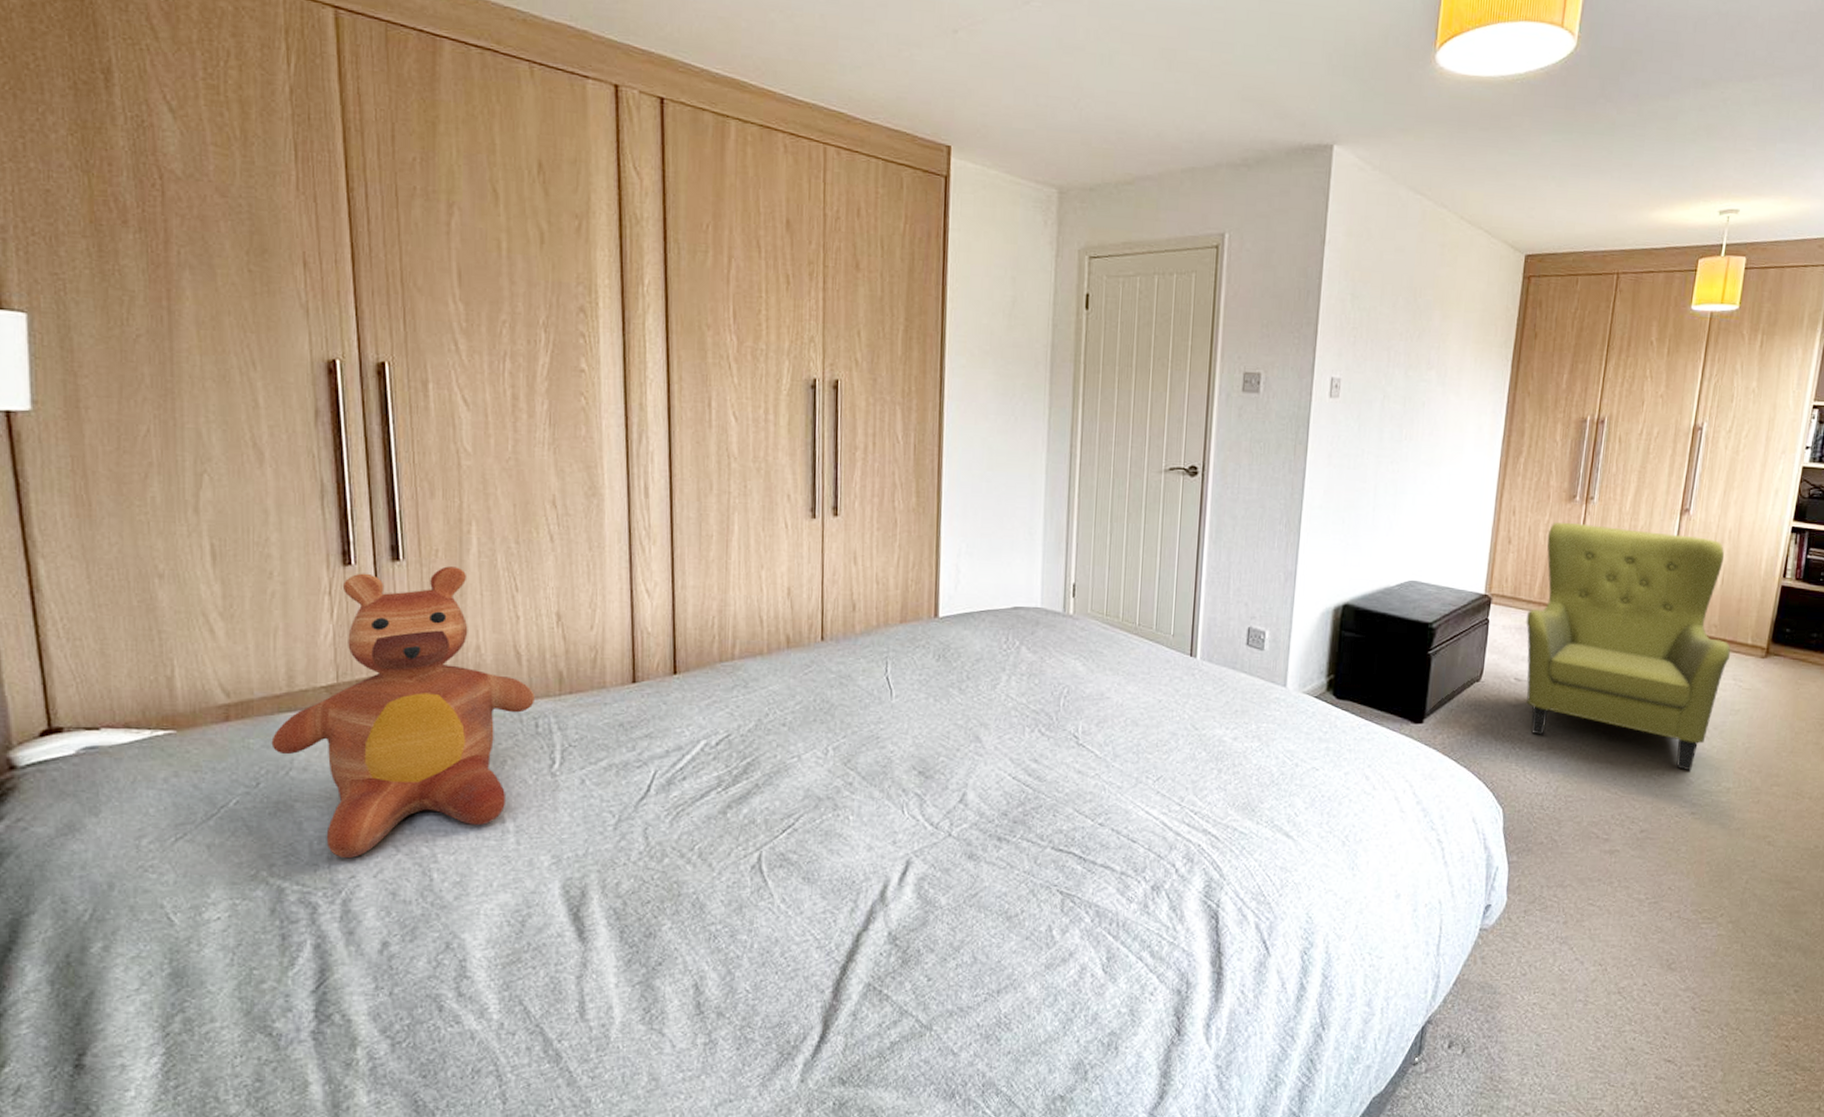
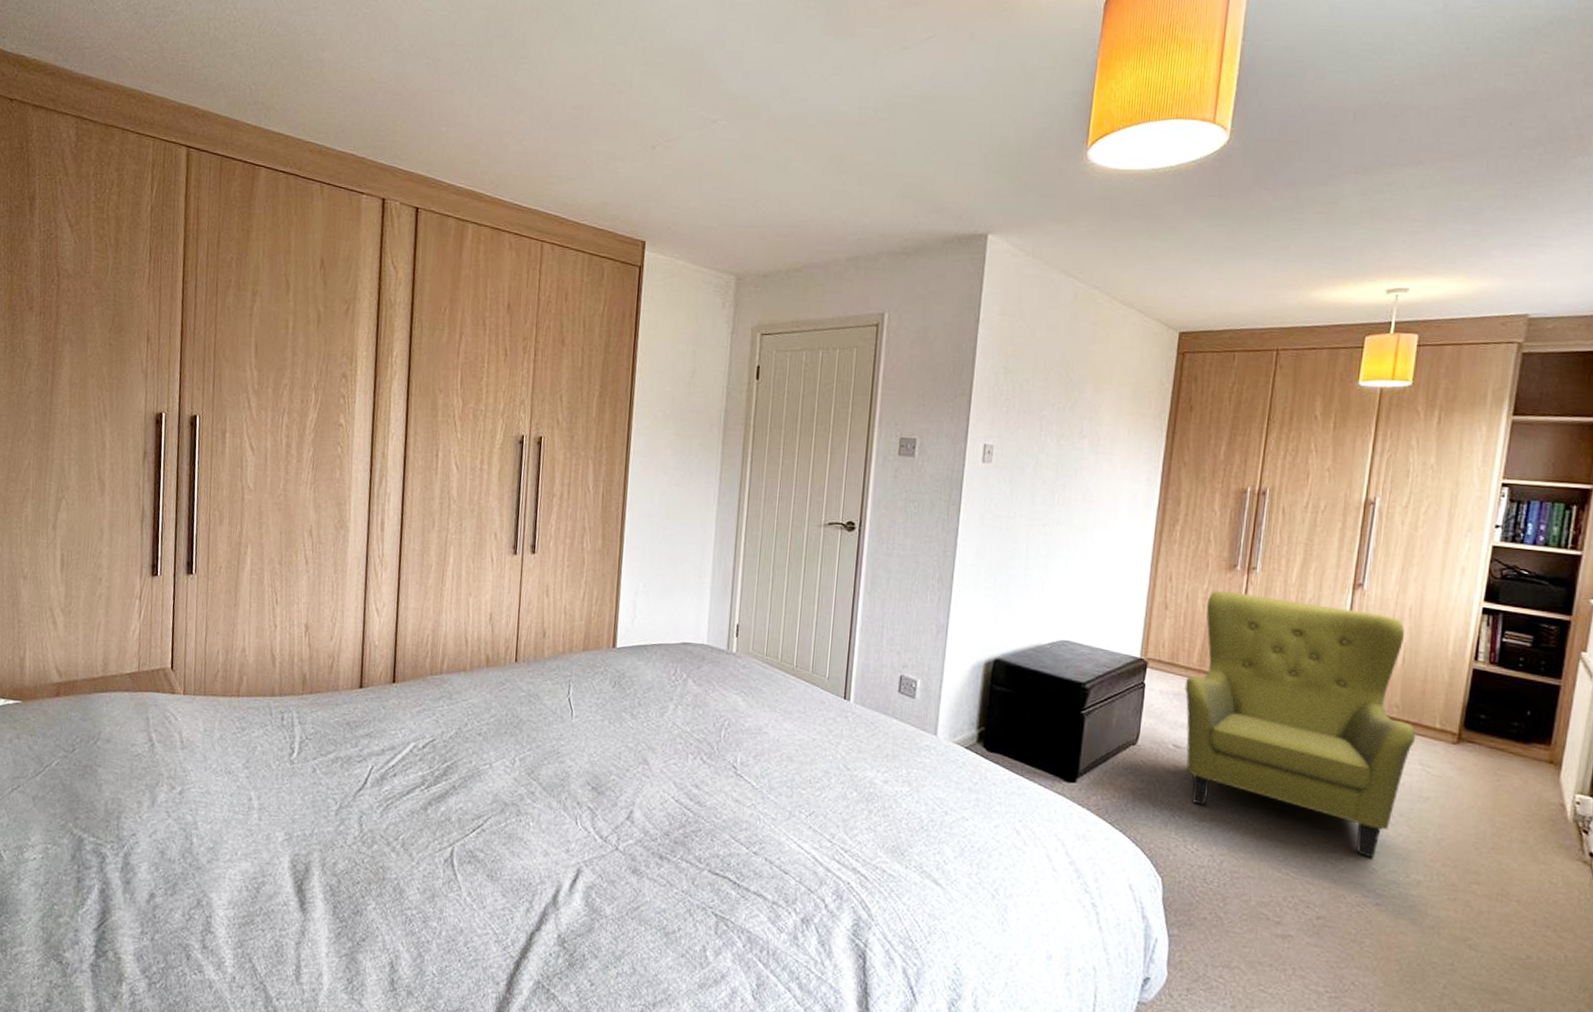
teddy bear: present [271,566,536,858] -> none [86,581,284,818]

